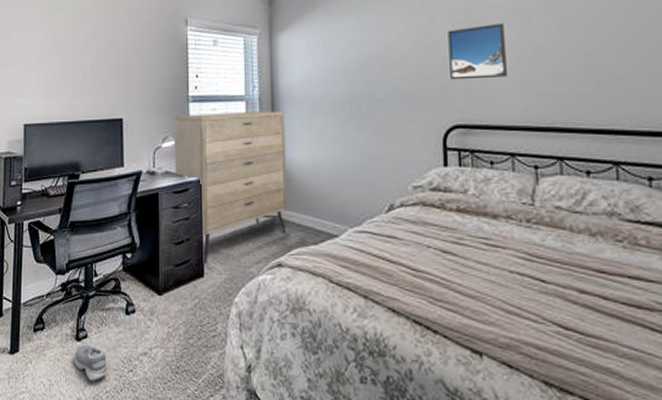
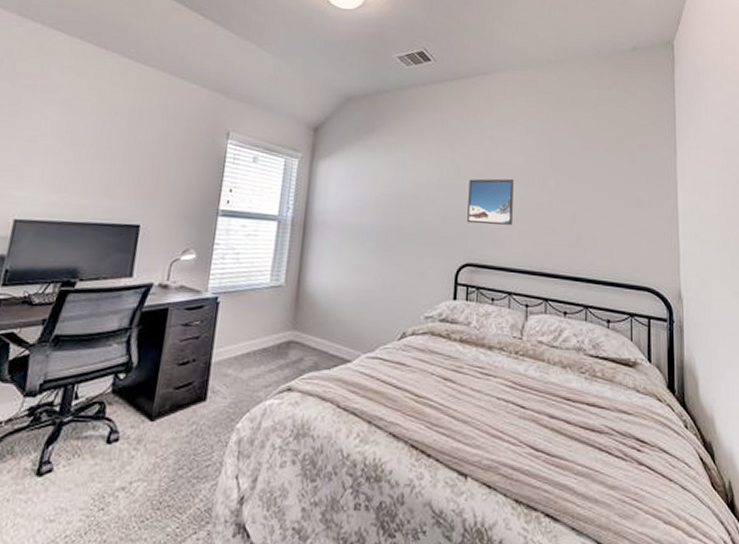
shoe: present [73,344,108,381] -> none [28,480,74,524]
dresser: present [174,111,287,264] -> none [190,228,315,387]

